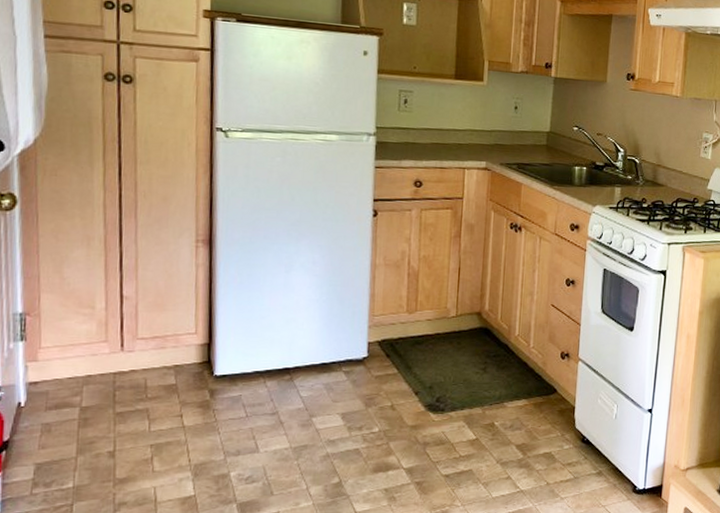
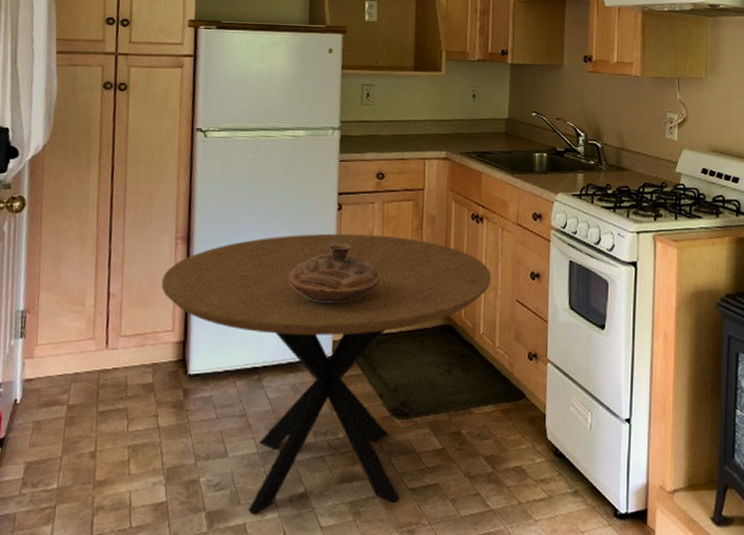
dining table: none [181,239,528,503] -> present [161,233,492,514]
decorative bowl: none [321,249,418,307] -> present [288,244,382,303]

